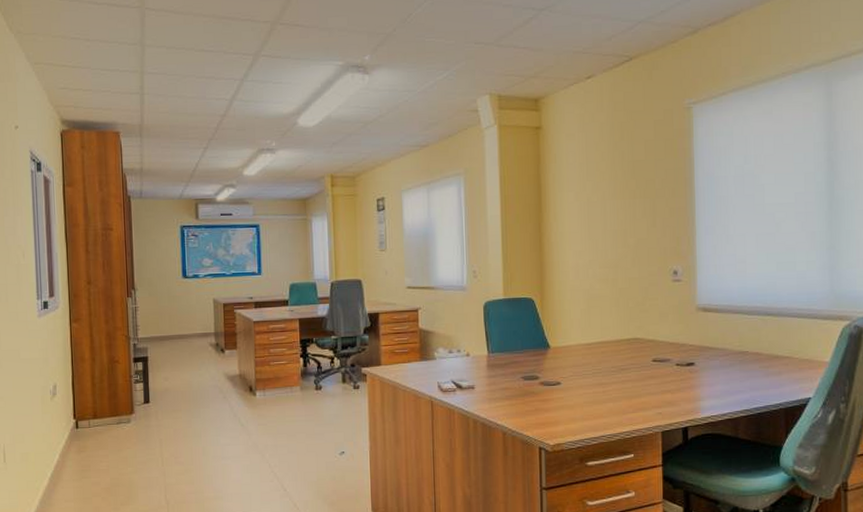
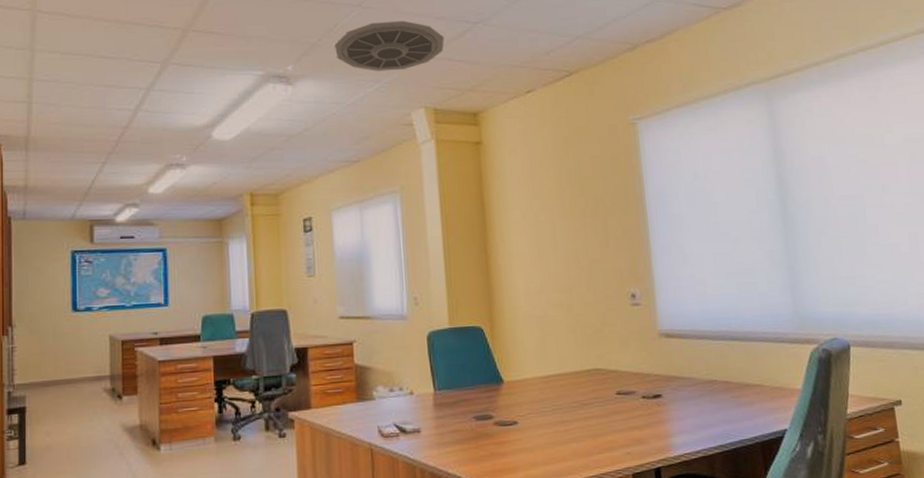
ceiling vent: none [407,9,511,60] -> present [333,20,444,71]

